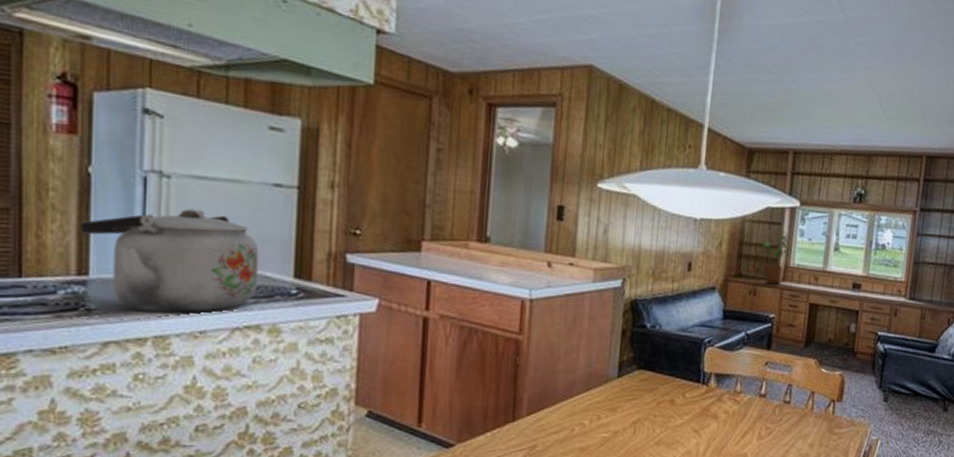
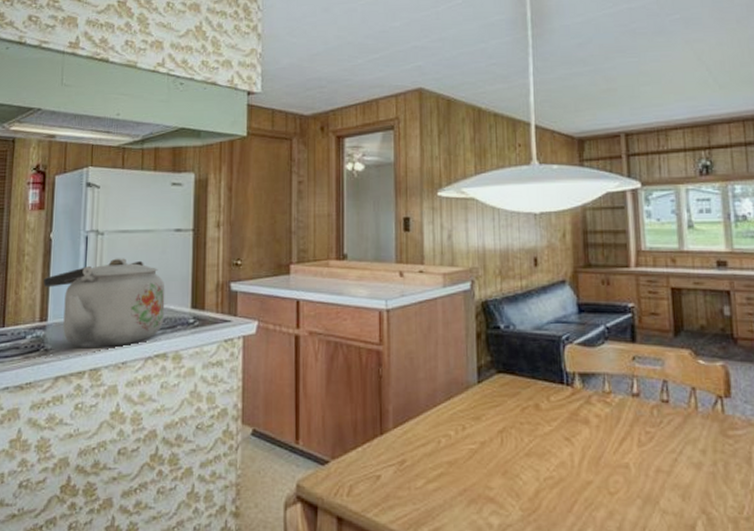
house plant: present [761,234,790,285] -> none [607,218,639,272]

